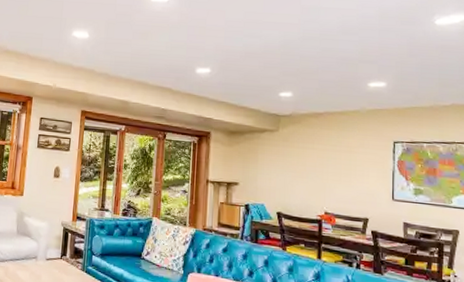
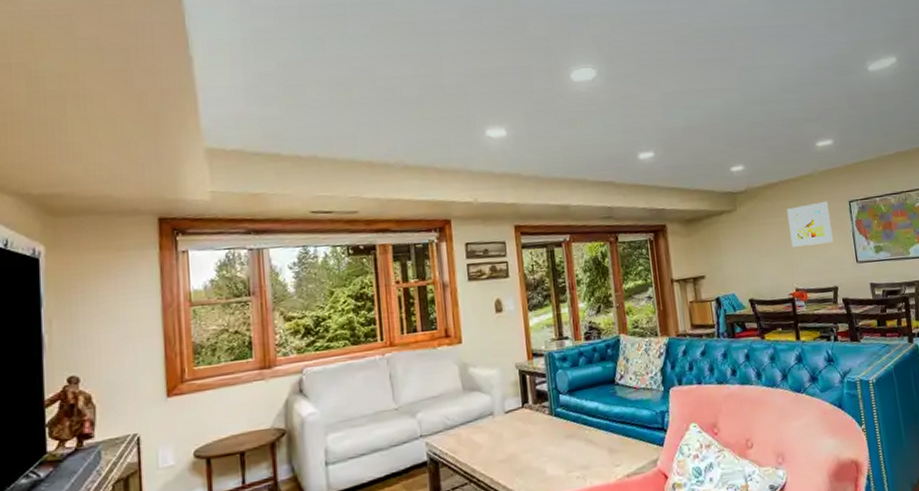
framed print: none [328,137,371,177] -> present [787,201,833,247]

